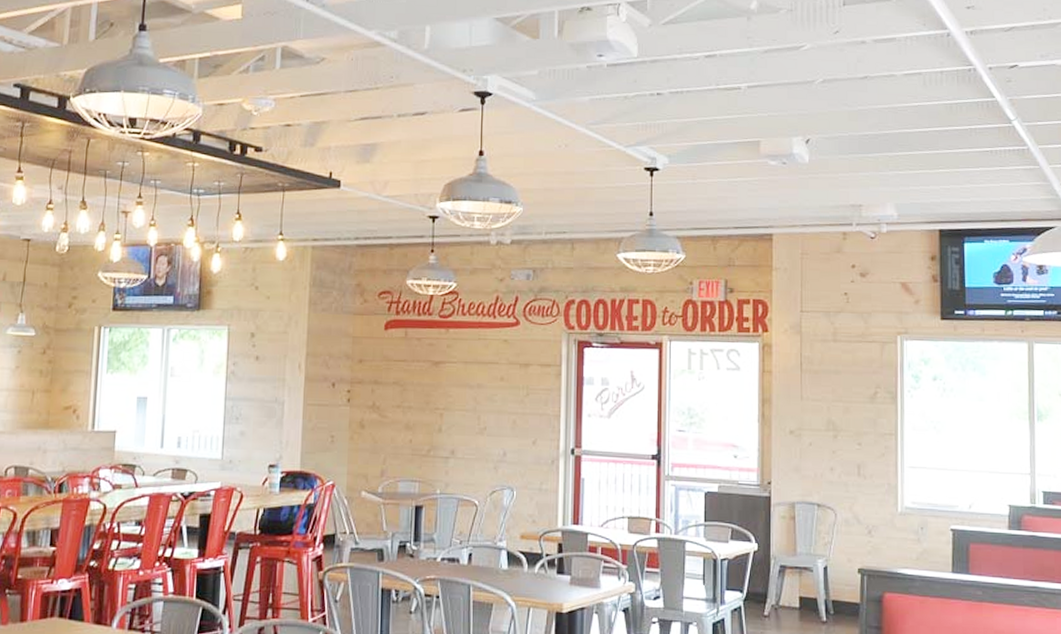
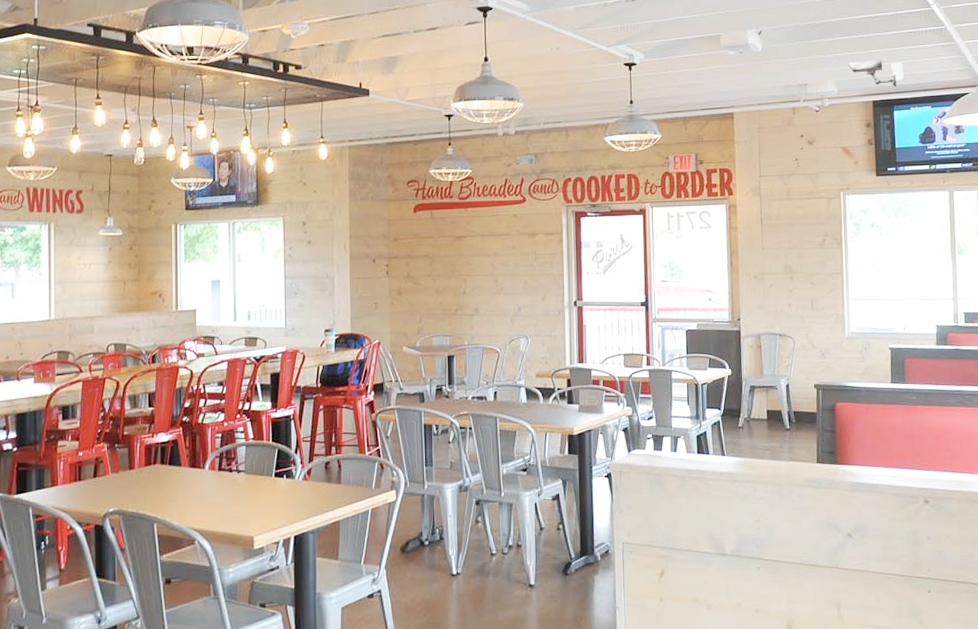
security camera: none [912,181,977,215] -> present [849,60,904,87]

